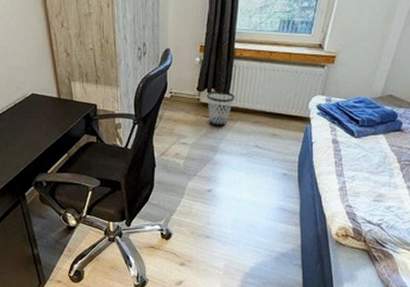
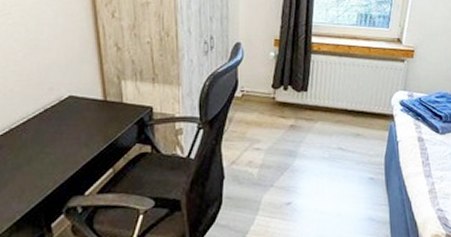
wastebasket: present [207,91,235,127] -> none [283,88,315,129]

